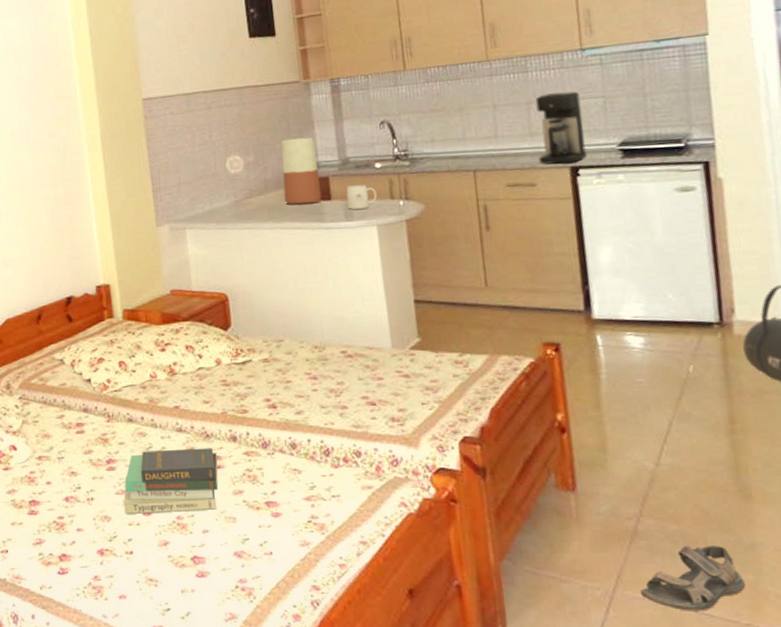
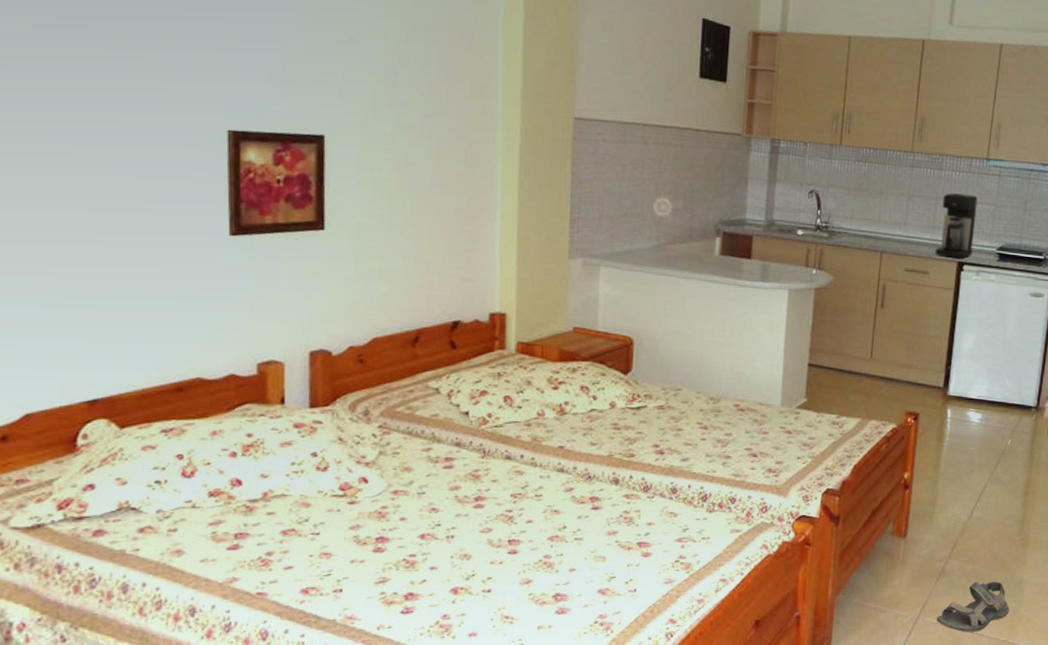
books: present [124,448,219,514] -> none [488,489,596,552]
vase: present [281,137,322,205] -> none [706,190,746,260]
mug: present [346,185,377,210] -> none [765,248,794,273]

